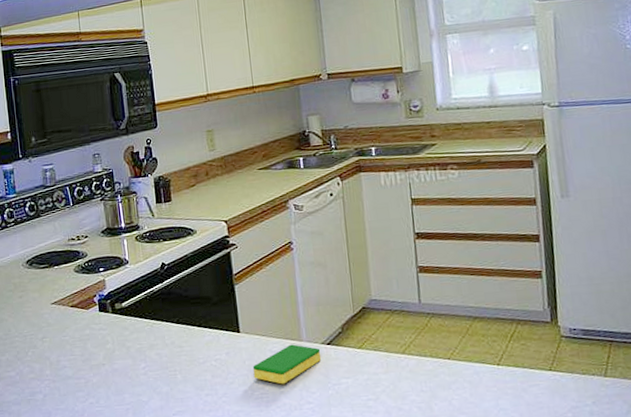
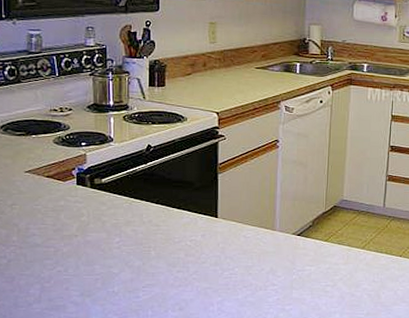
dish sponge: present [252,344,322,385] -> none [225,232,291,267]

